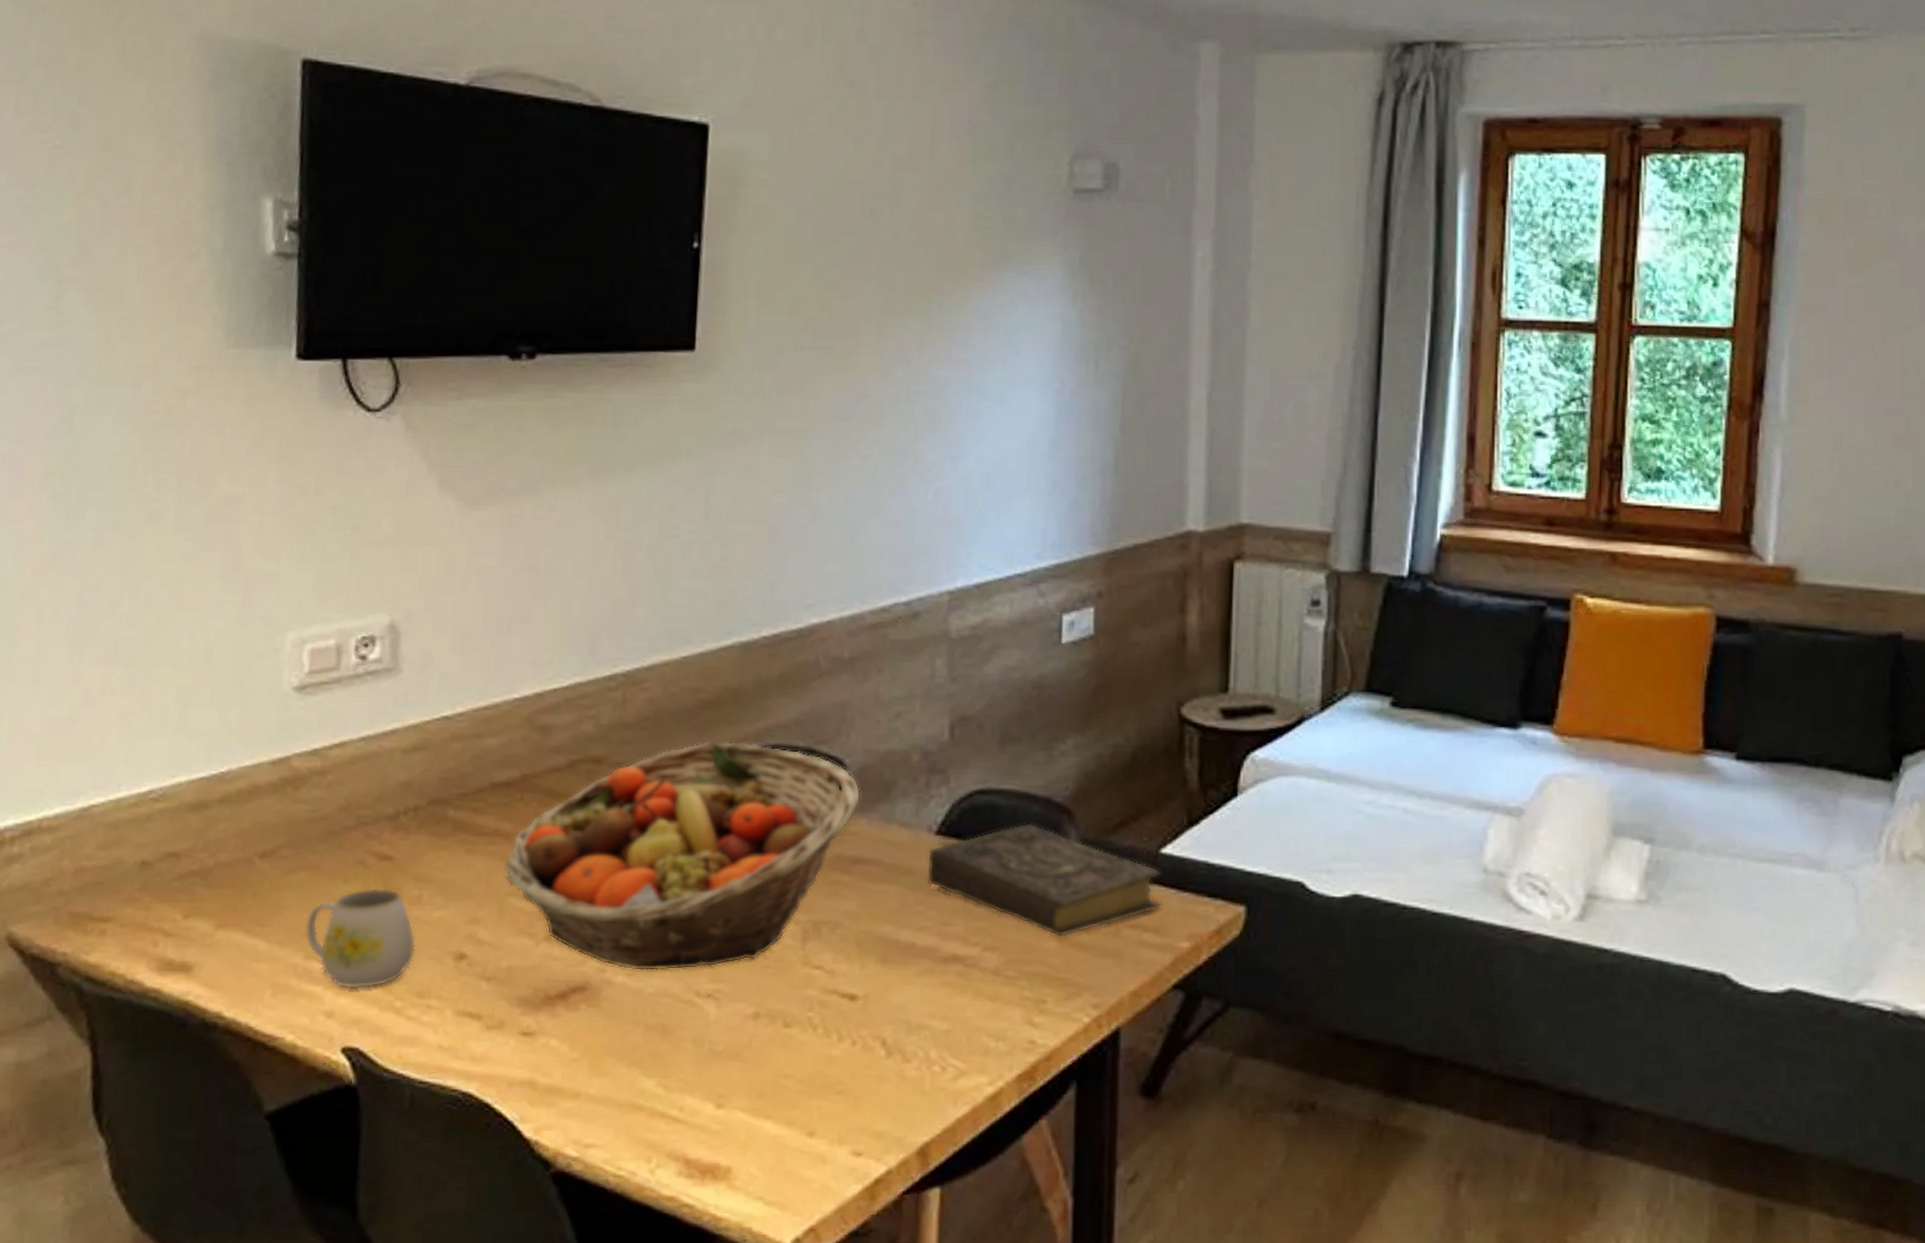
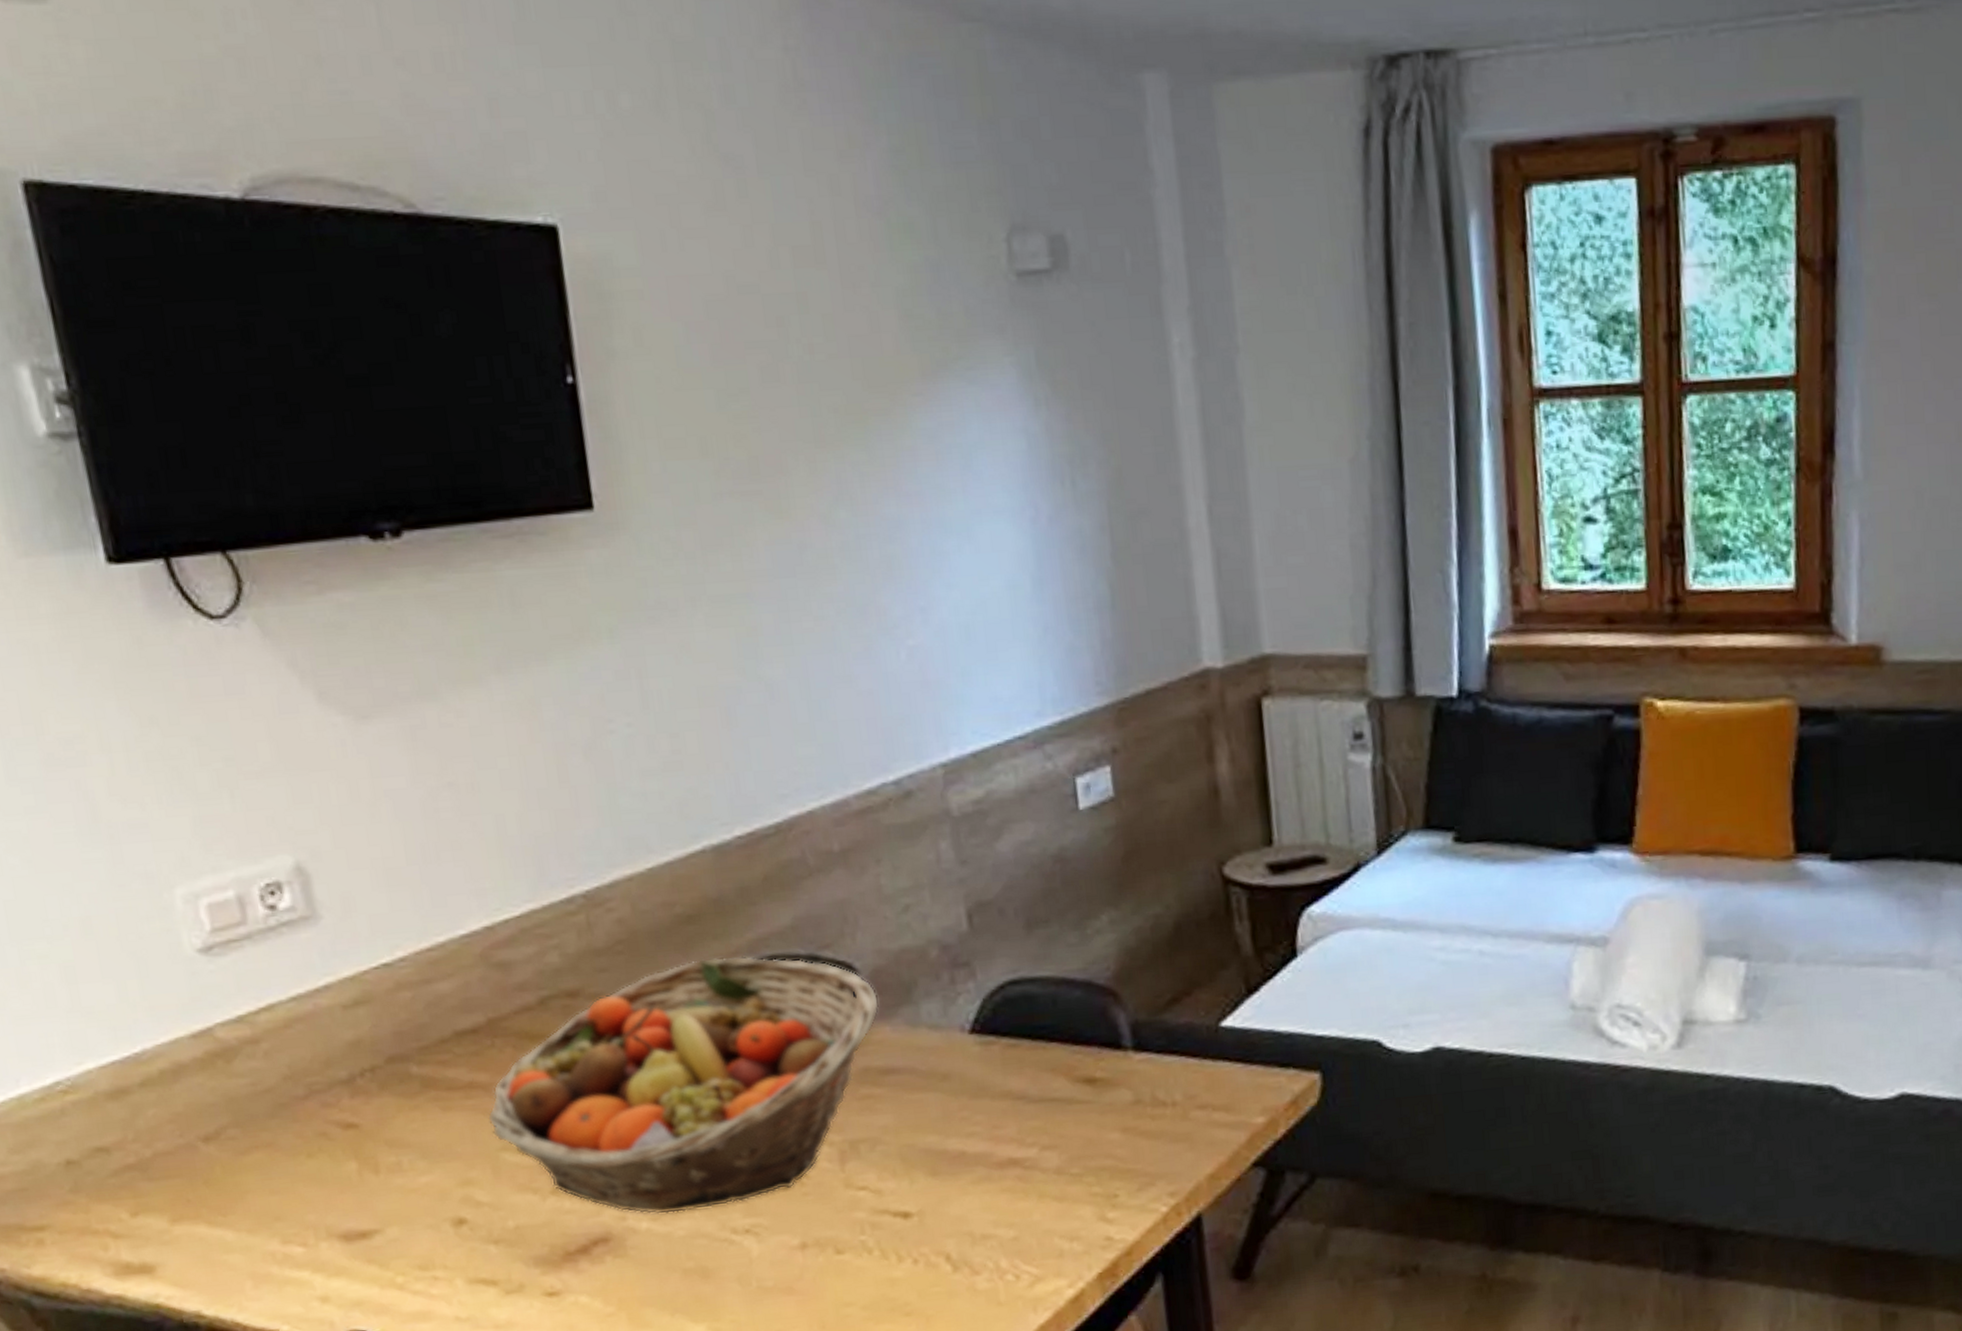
mug: present [305,887,416,989] -> none [273,1158,408,1270]
book: present [926,823,1161,938] -> none [964,1010,1229,1128]

